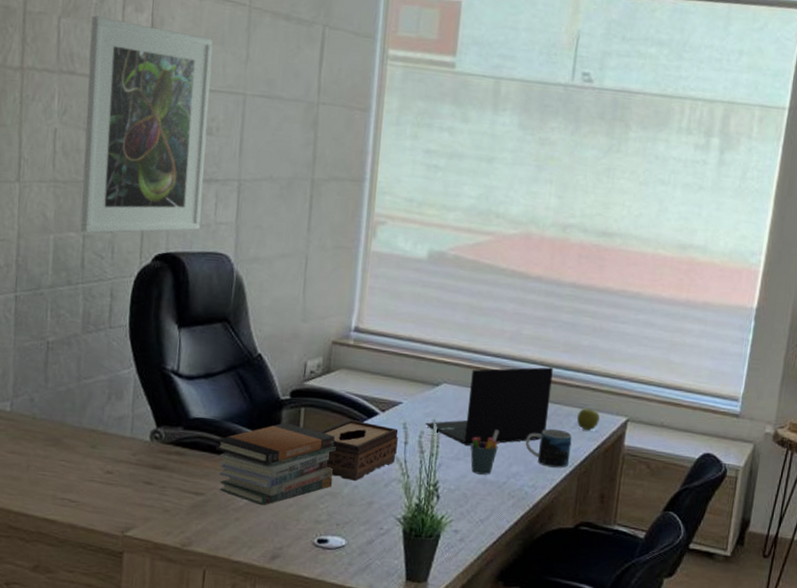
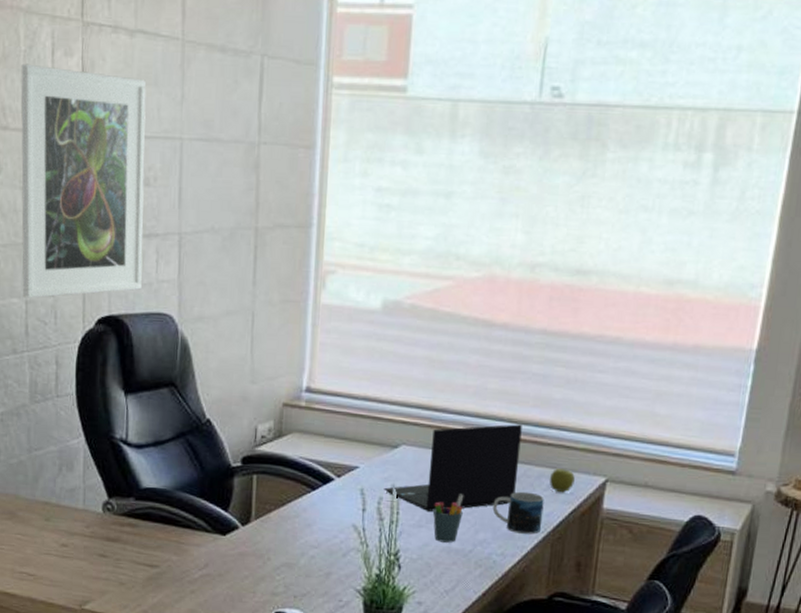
book stack: present [215,422,336,506] -> none [168,491,291,578]
tissue box: present [319,419,399,481] -> none [272,485,356,551]

